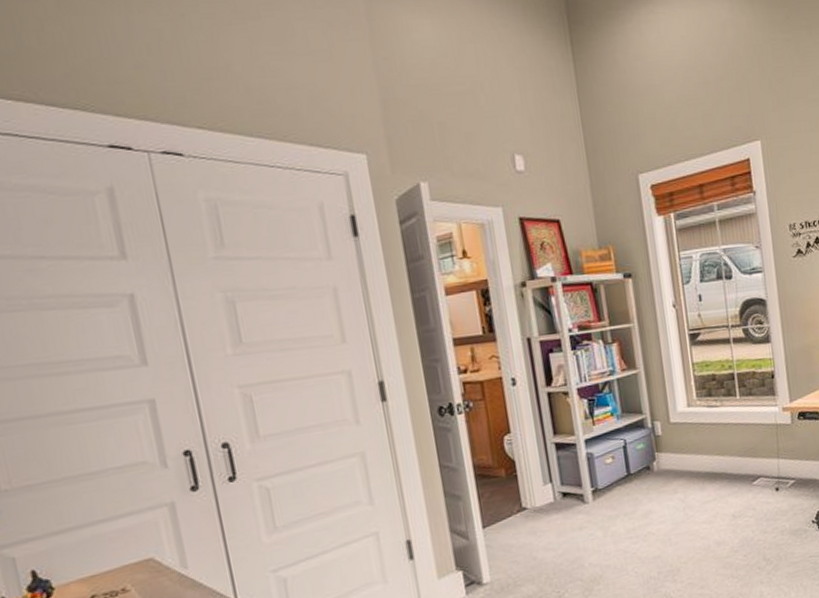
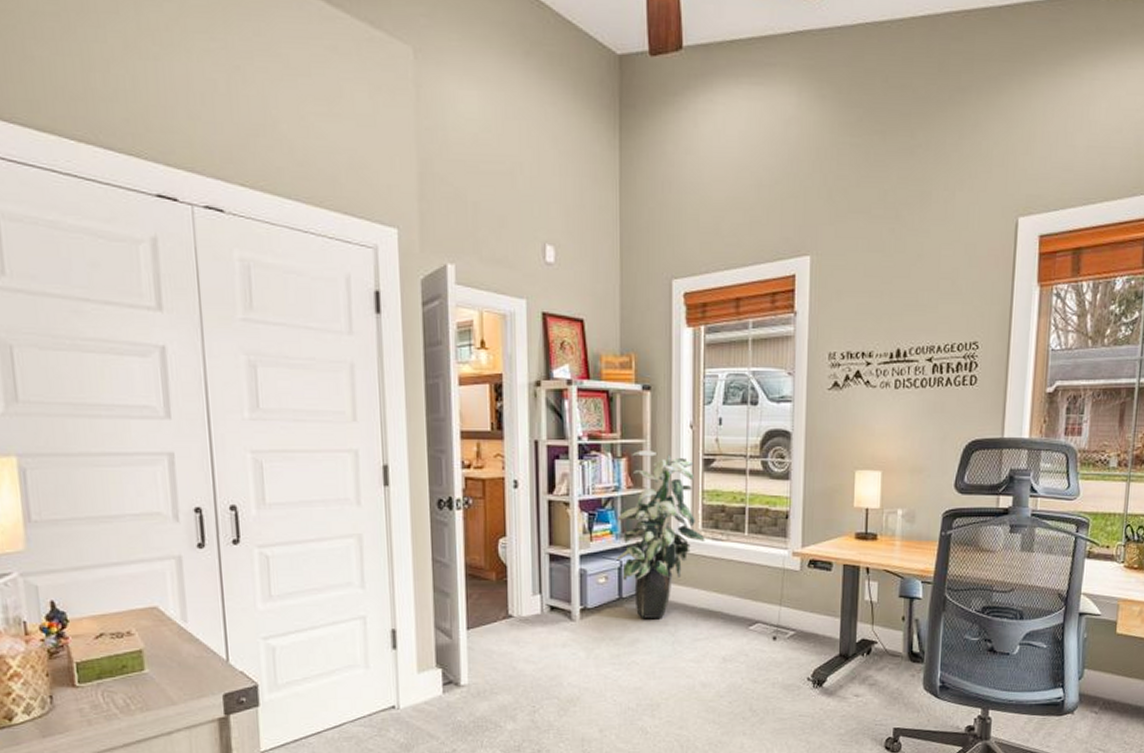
indoor plant: none [616,333,701,491] -> present [616,451,705,618]

